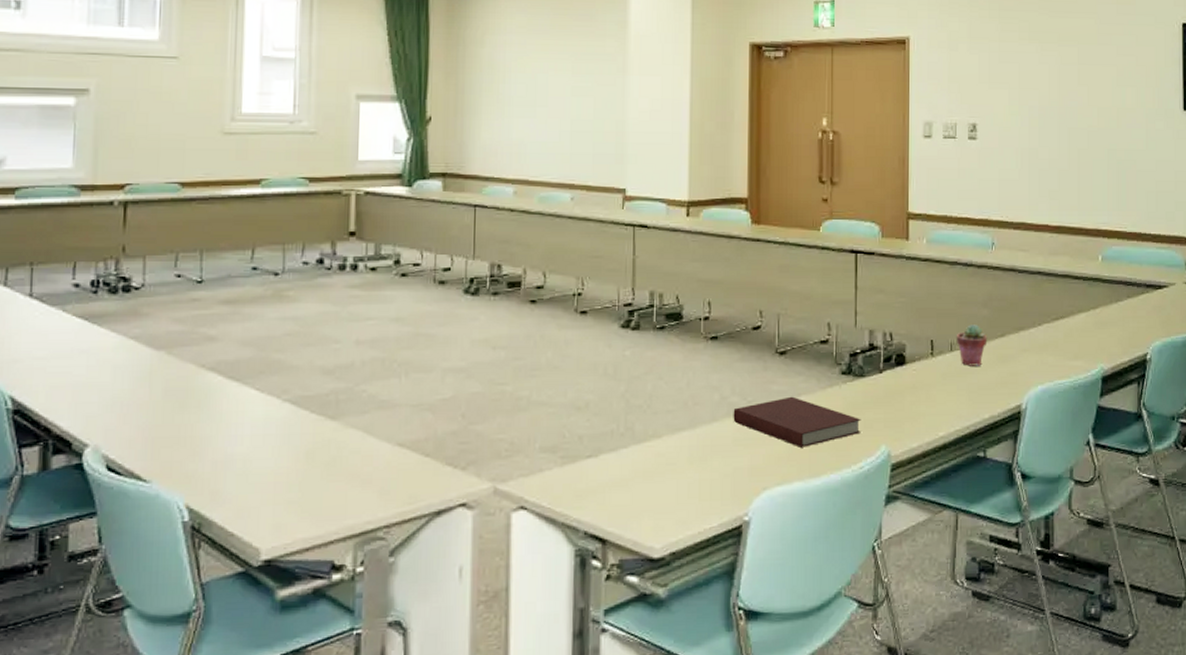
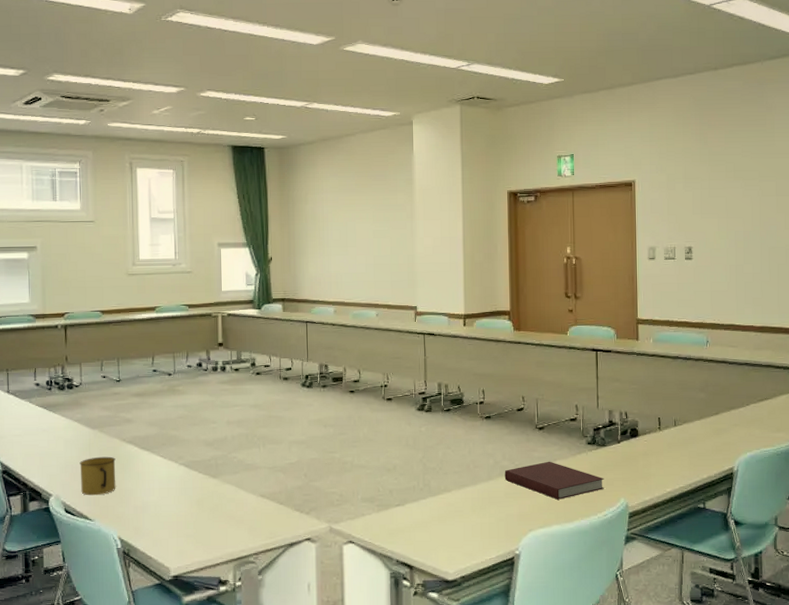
mug: none [133,389,188,446] -> present [80,456,116,496]
potted succulent: present [956,324,988,366] -> none [678,405,705,438]

